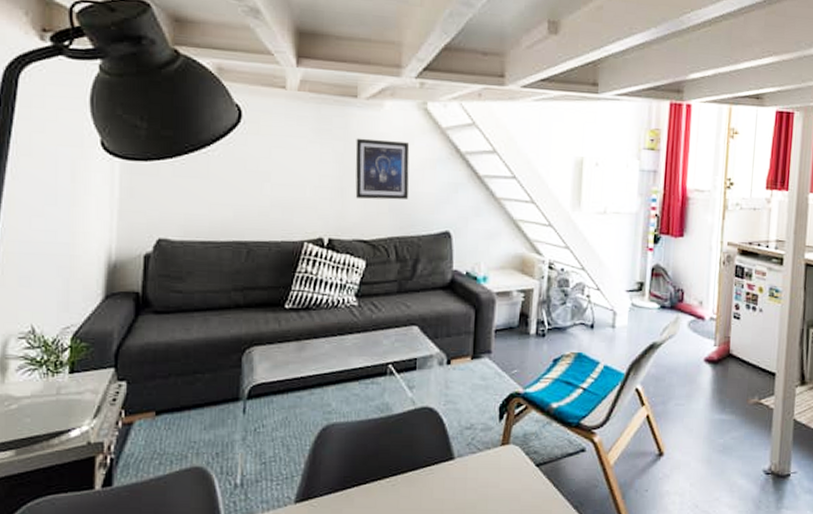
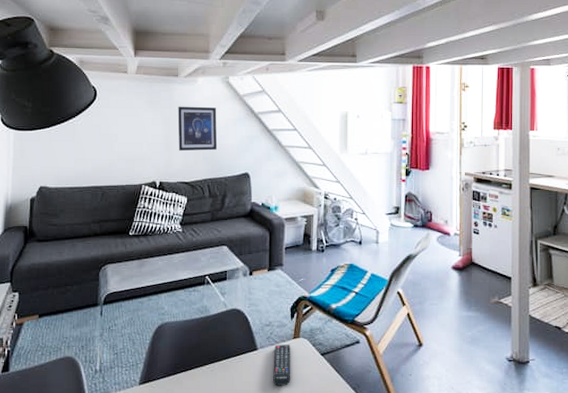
remote control: none [473,452,497,504] -> present [273,344,291,386]

